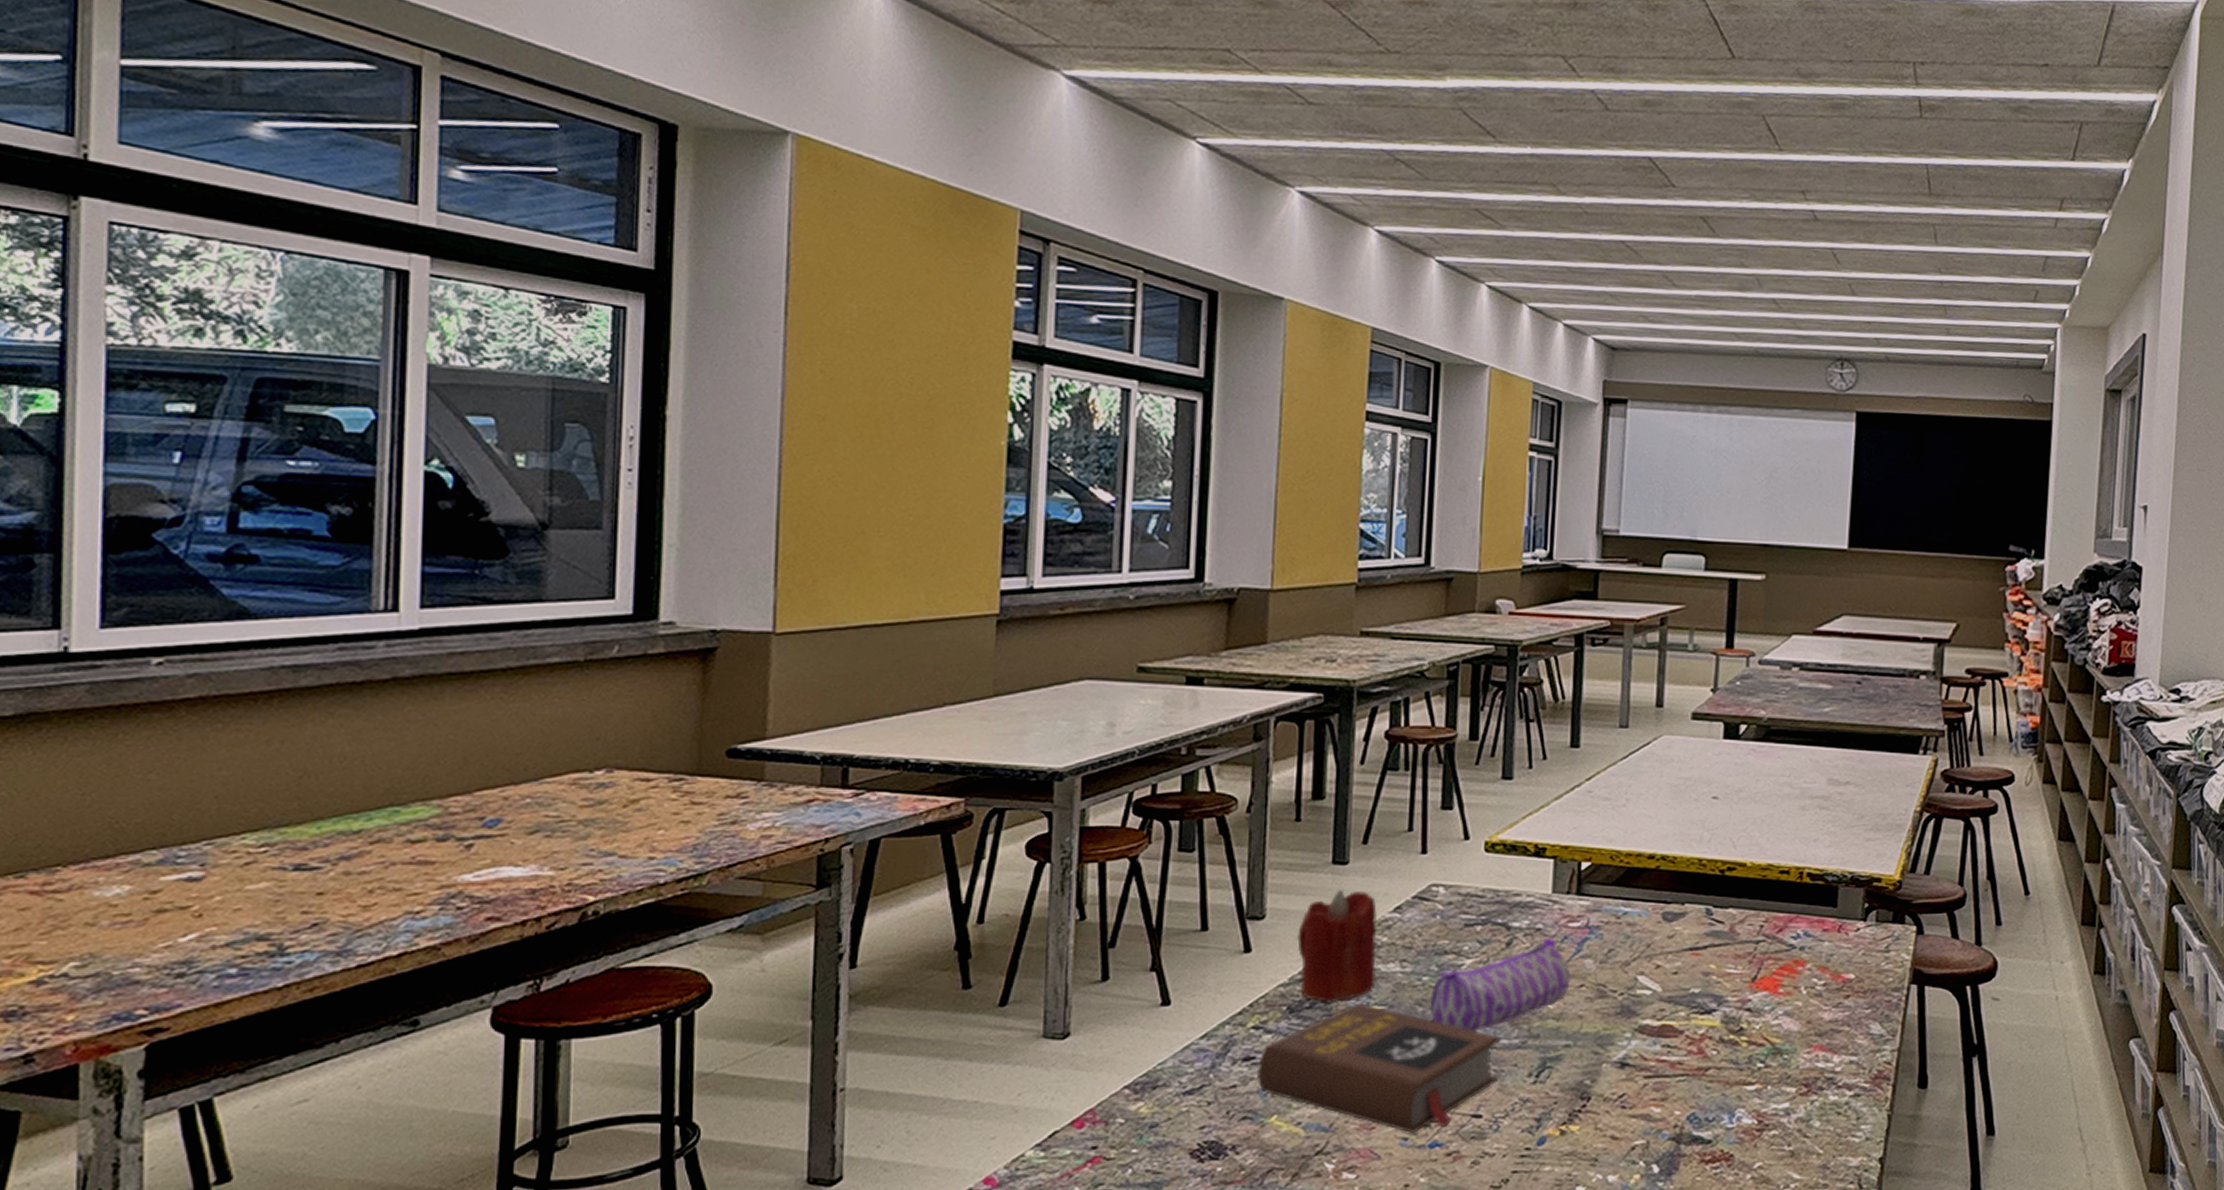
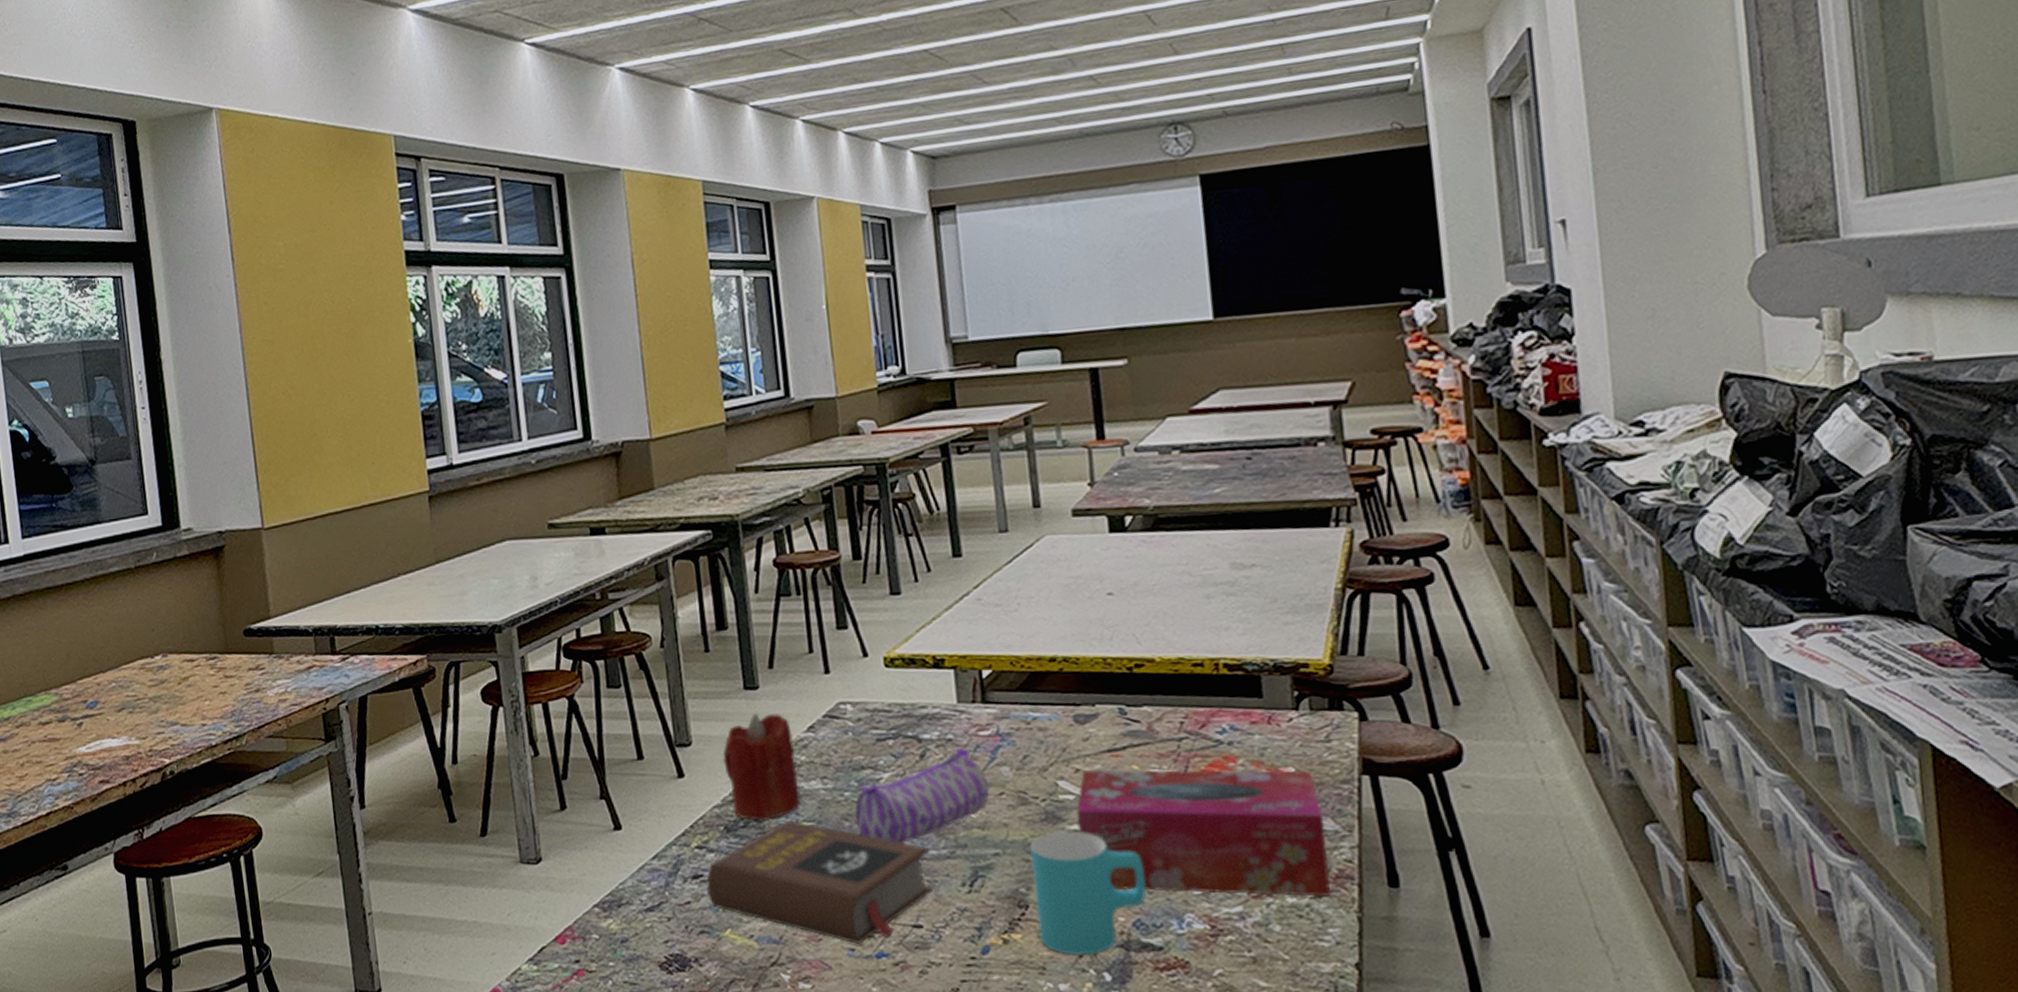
cup: none [1597,1024,1706,1148] -> present [1030,830,1146,956]
tissue box: none [1650,967,1873,1097] -> present [1076,769,1332,898]

